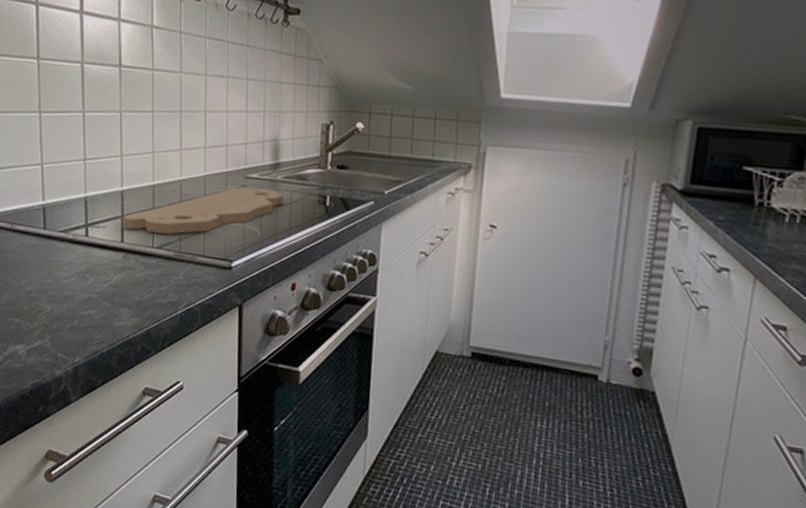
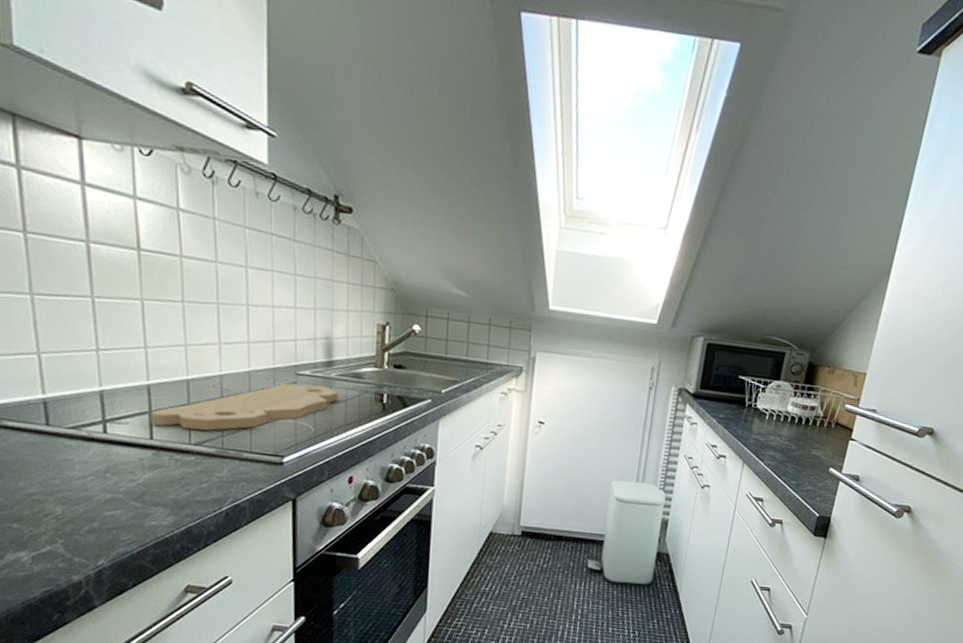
pedal bin: none [549,295,650,432] -> present [586,480,666,587]

